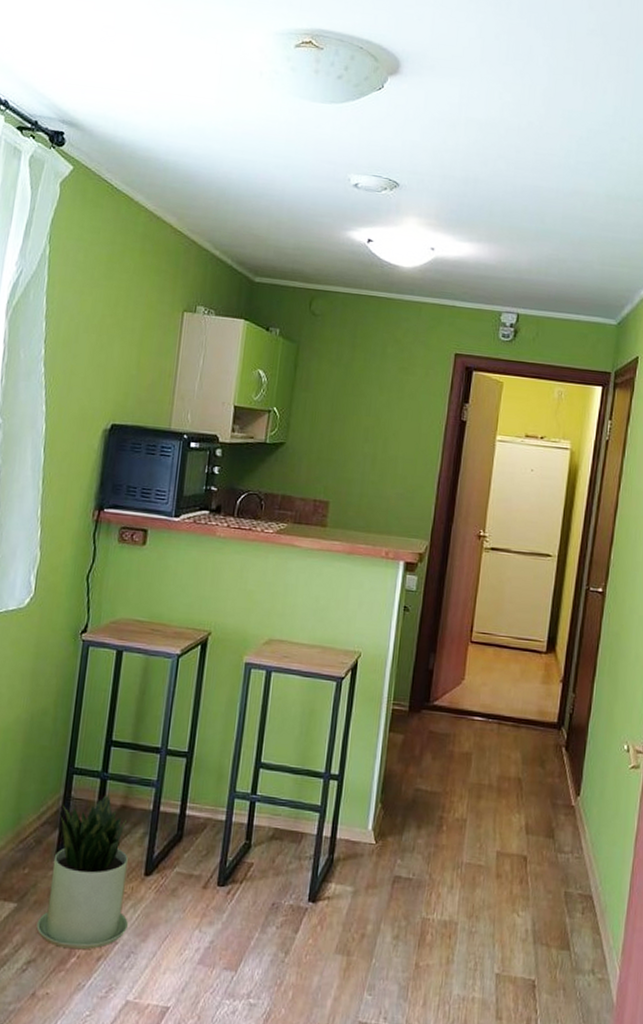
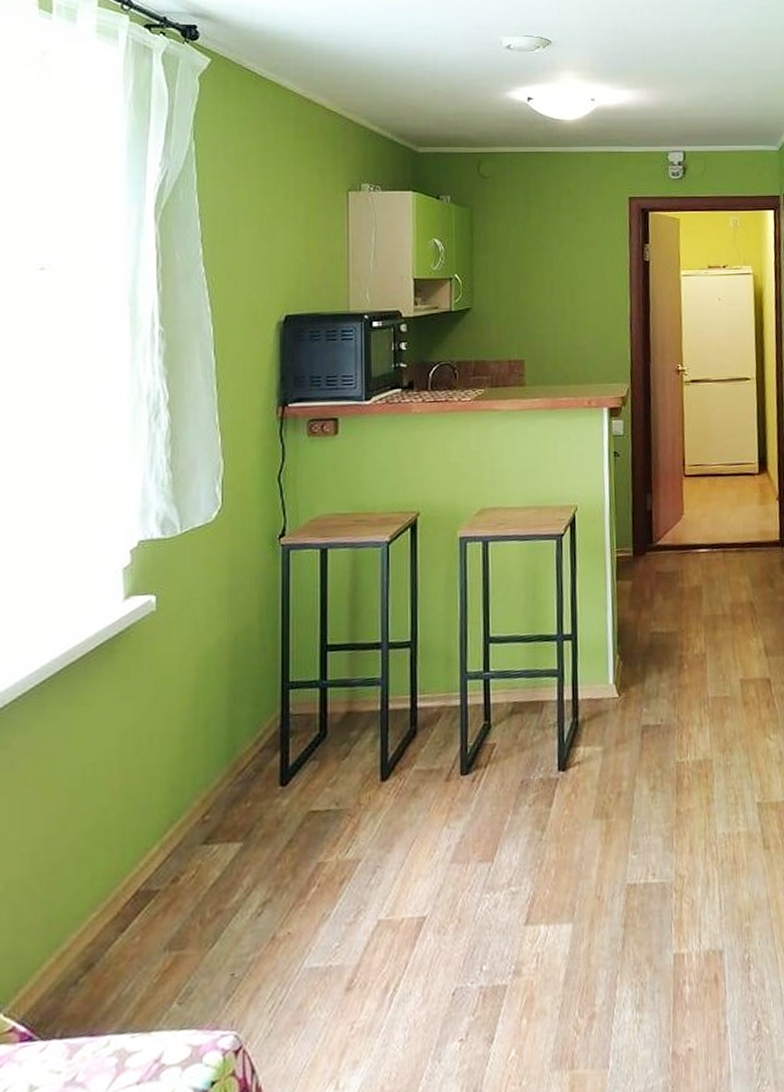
planter: present [36,795,128,950] -> none [268,703,369,880]

